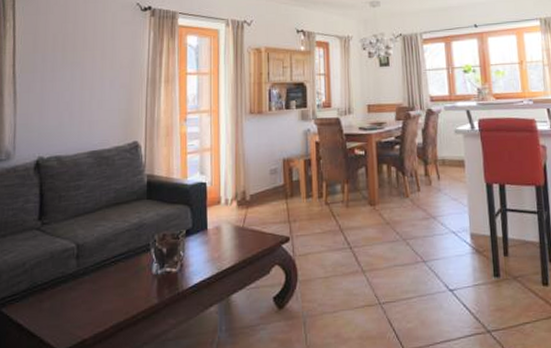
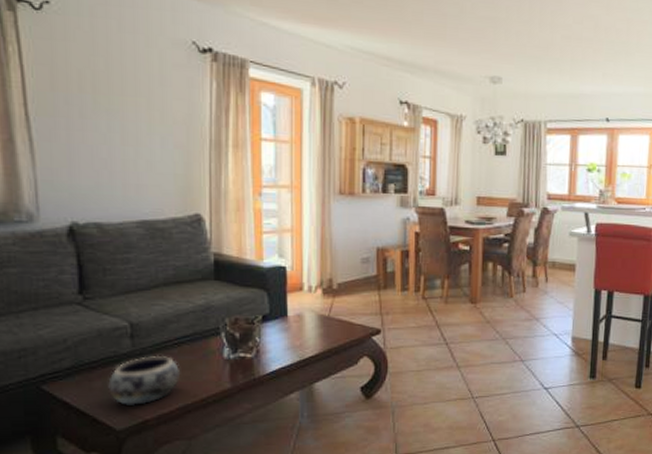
decorative bowl: none [55,273,116,326] -> present [108,355,181,407]

